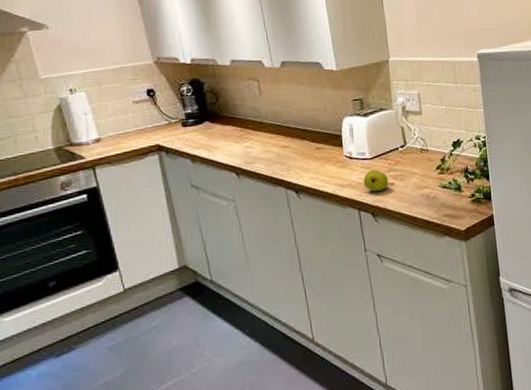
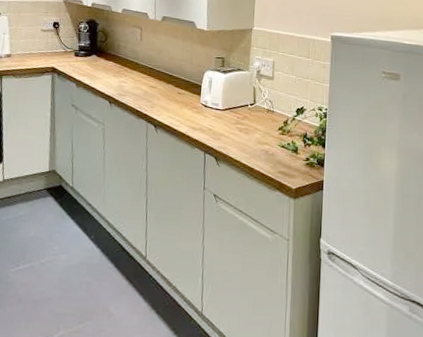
fruit: present [363,169,395,192] -> none [212,119,240,140]

